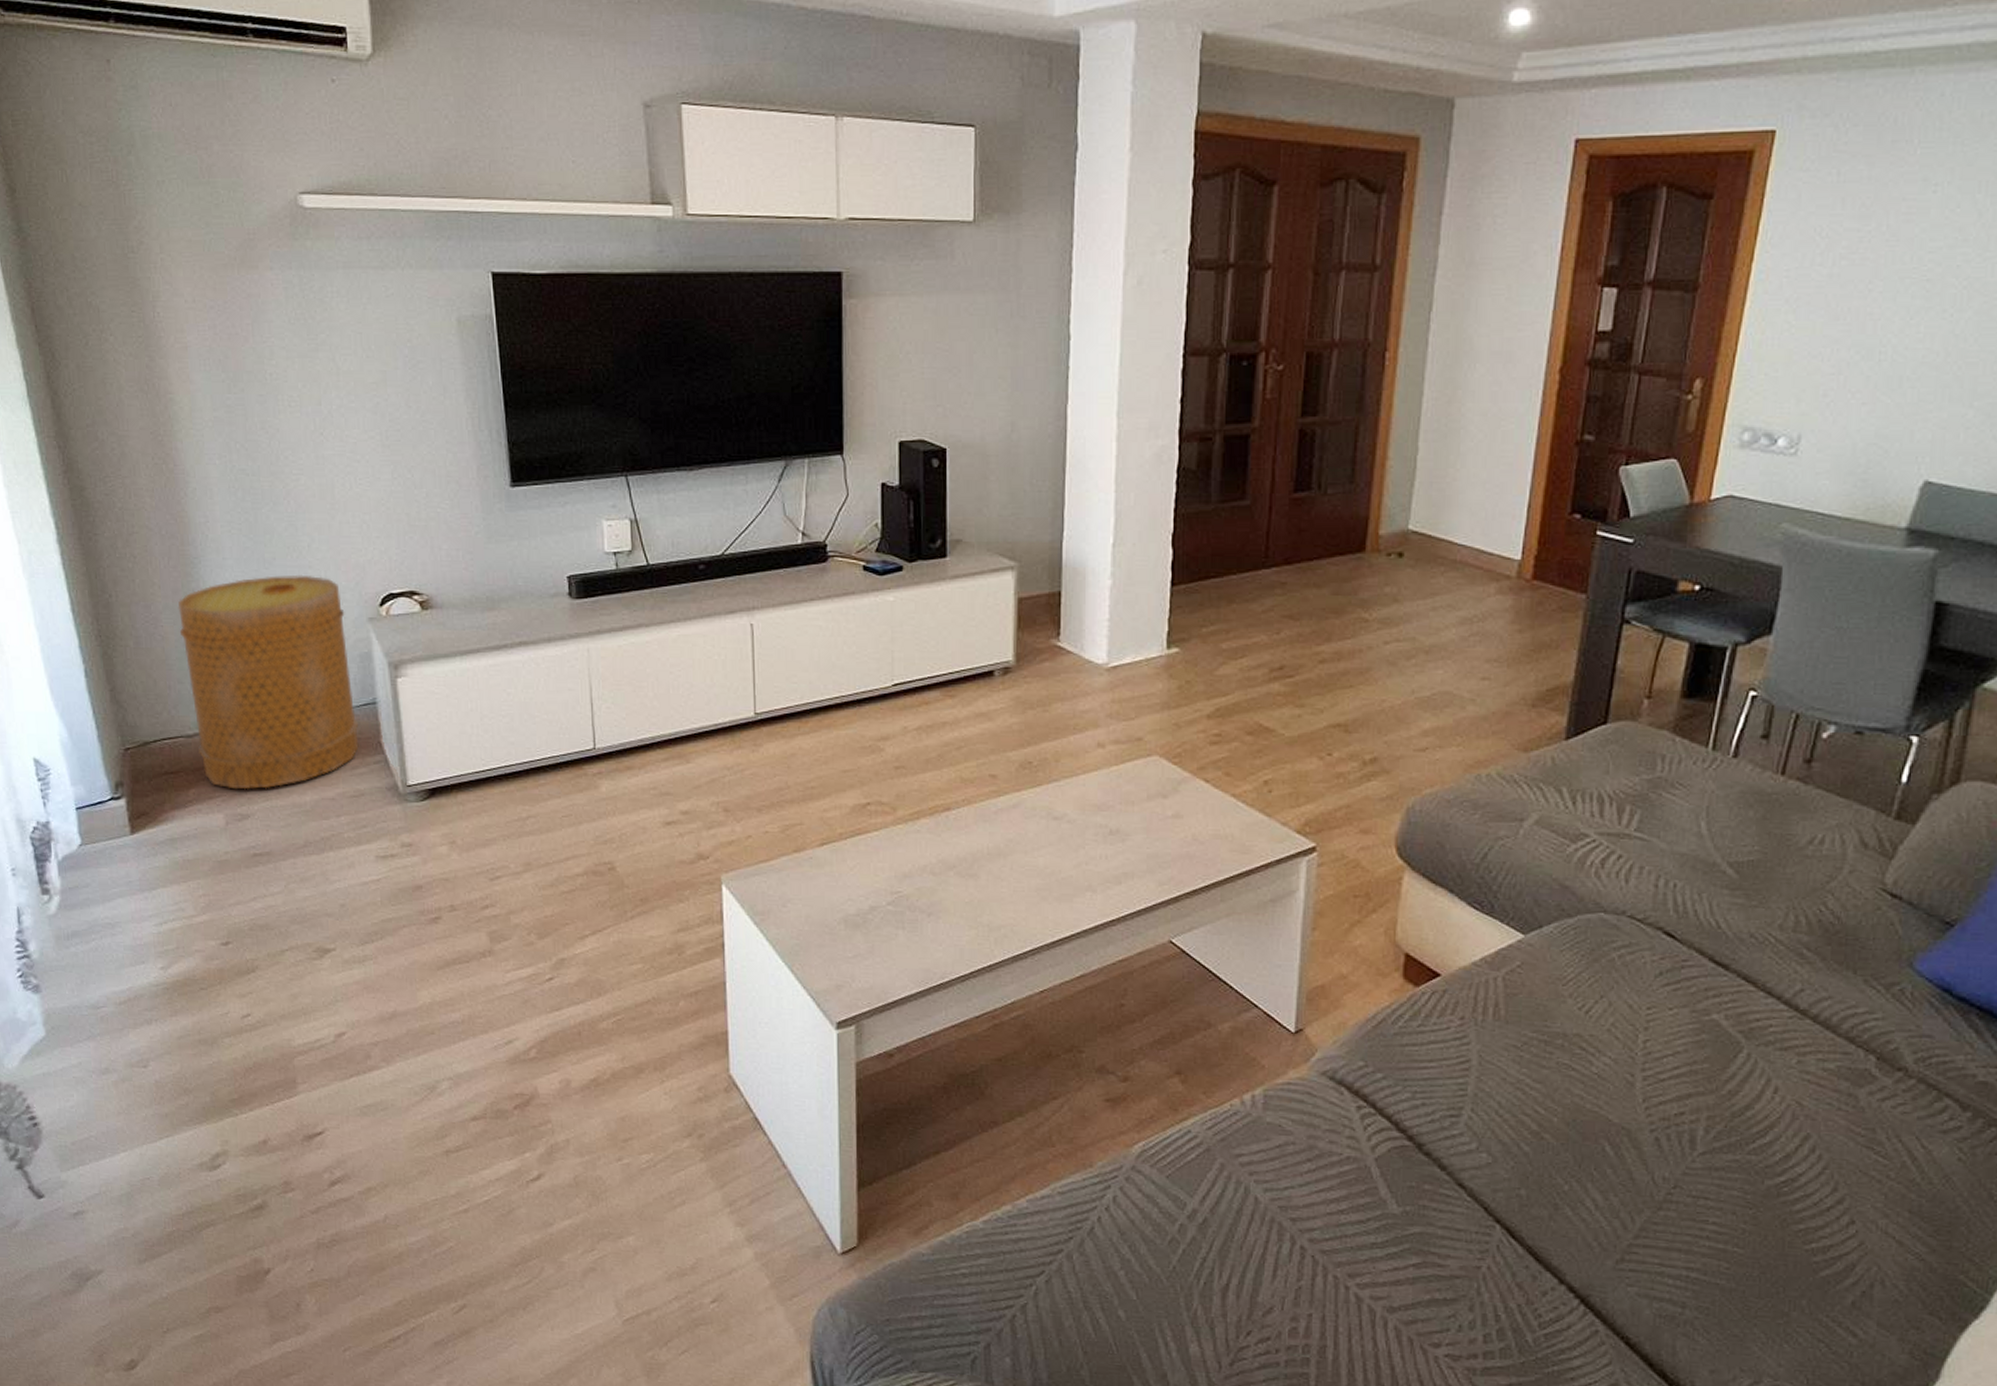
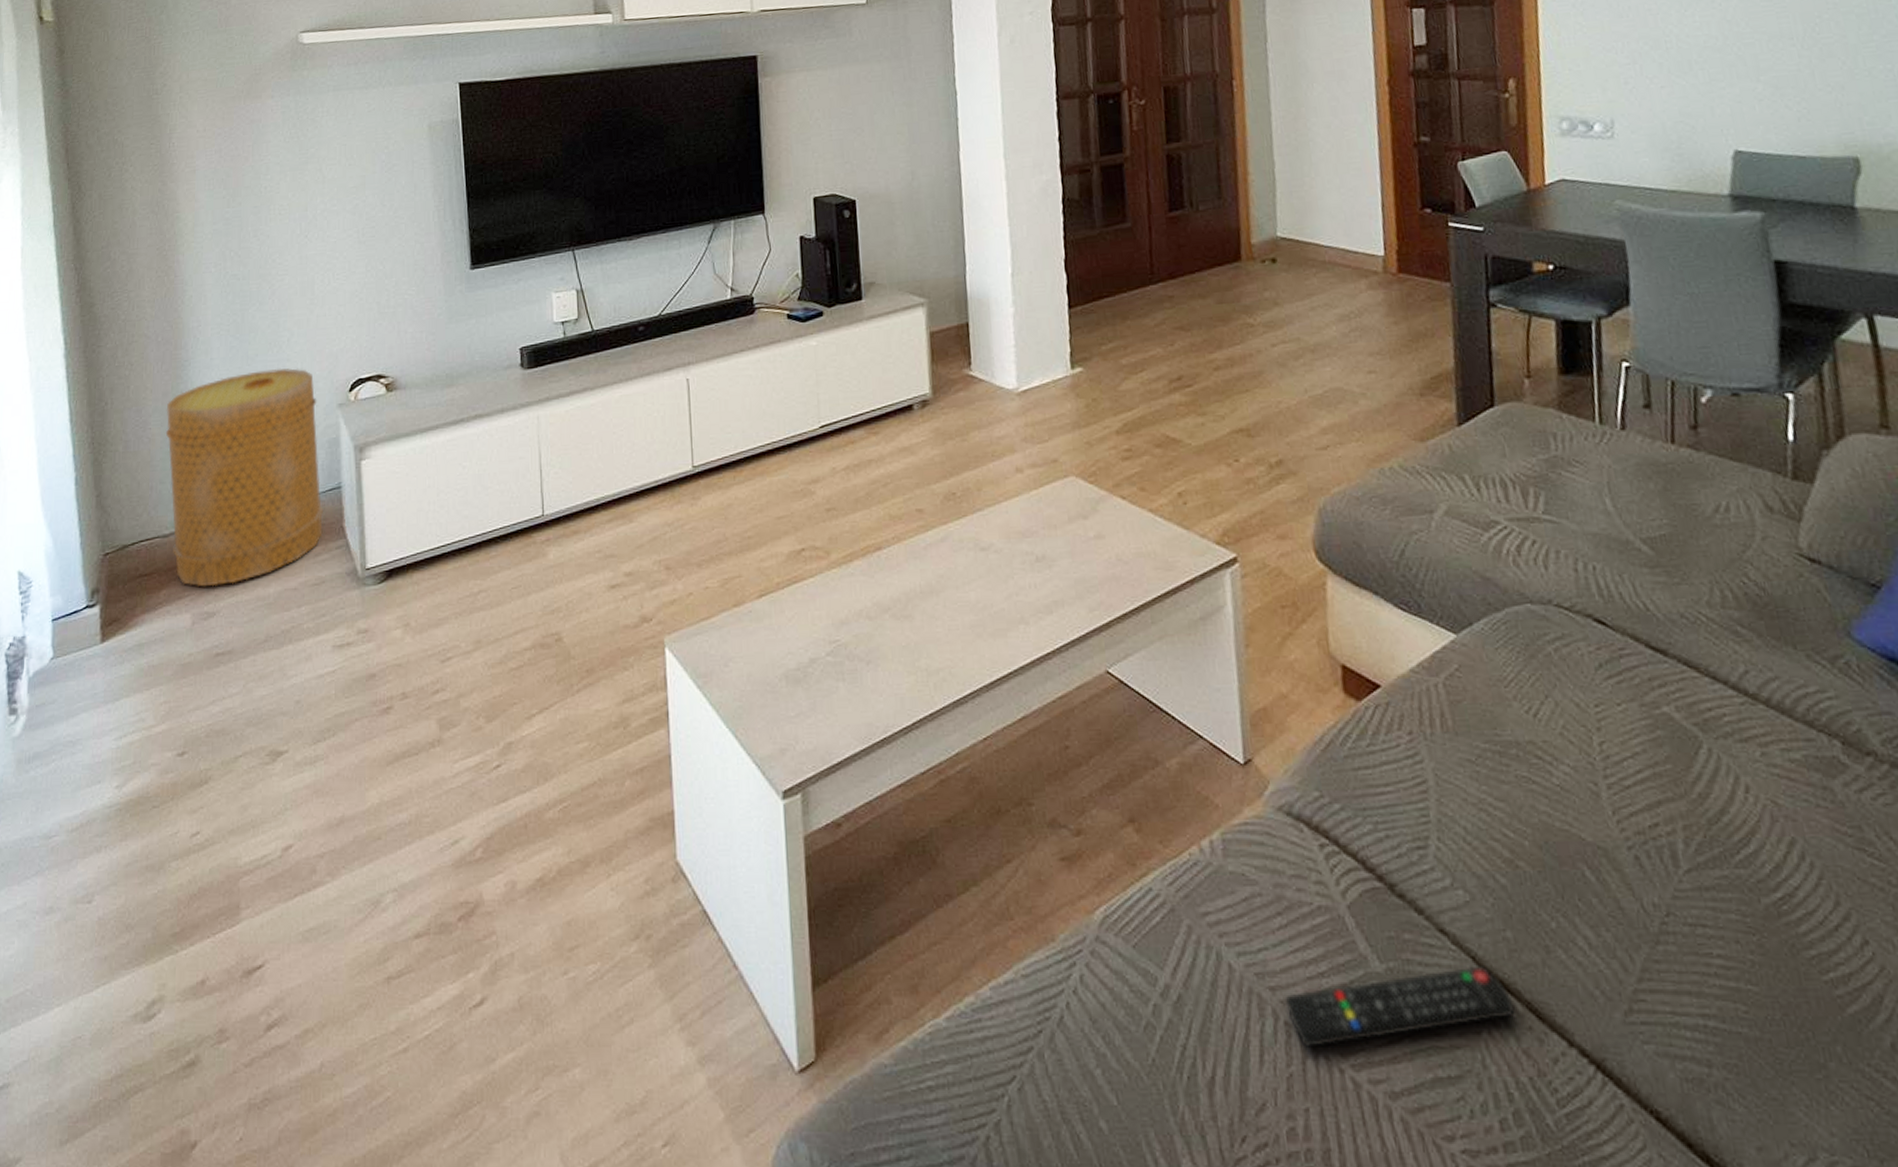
remote control: none [1303,1214,1516,1269] -> present [1284,966,1515,1049]

